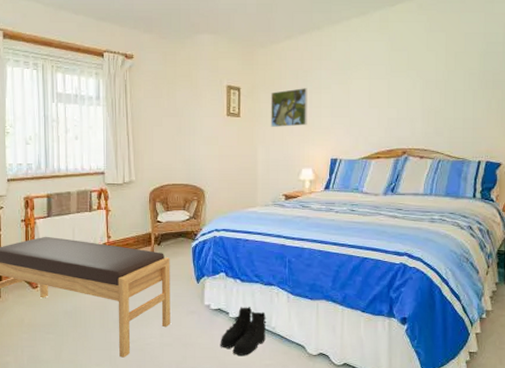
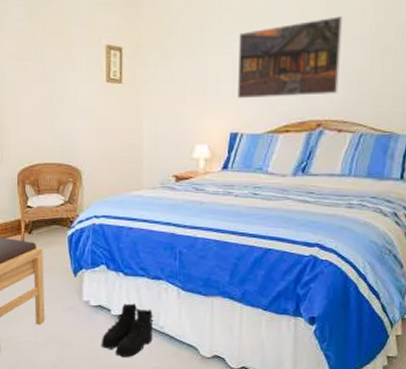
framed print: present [271,88,308,127] -> none [159,47,203,95]
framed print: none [335,64,421,131] -> present [236,16,343,99]

